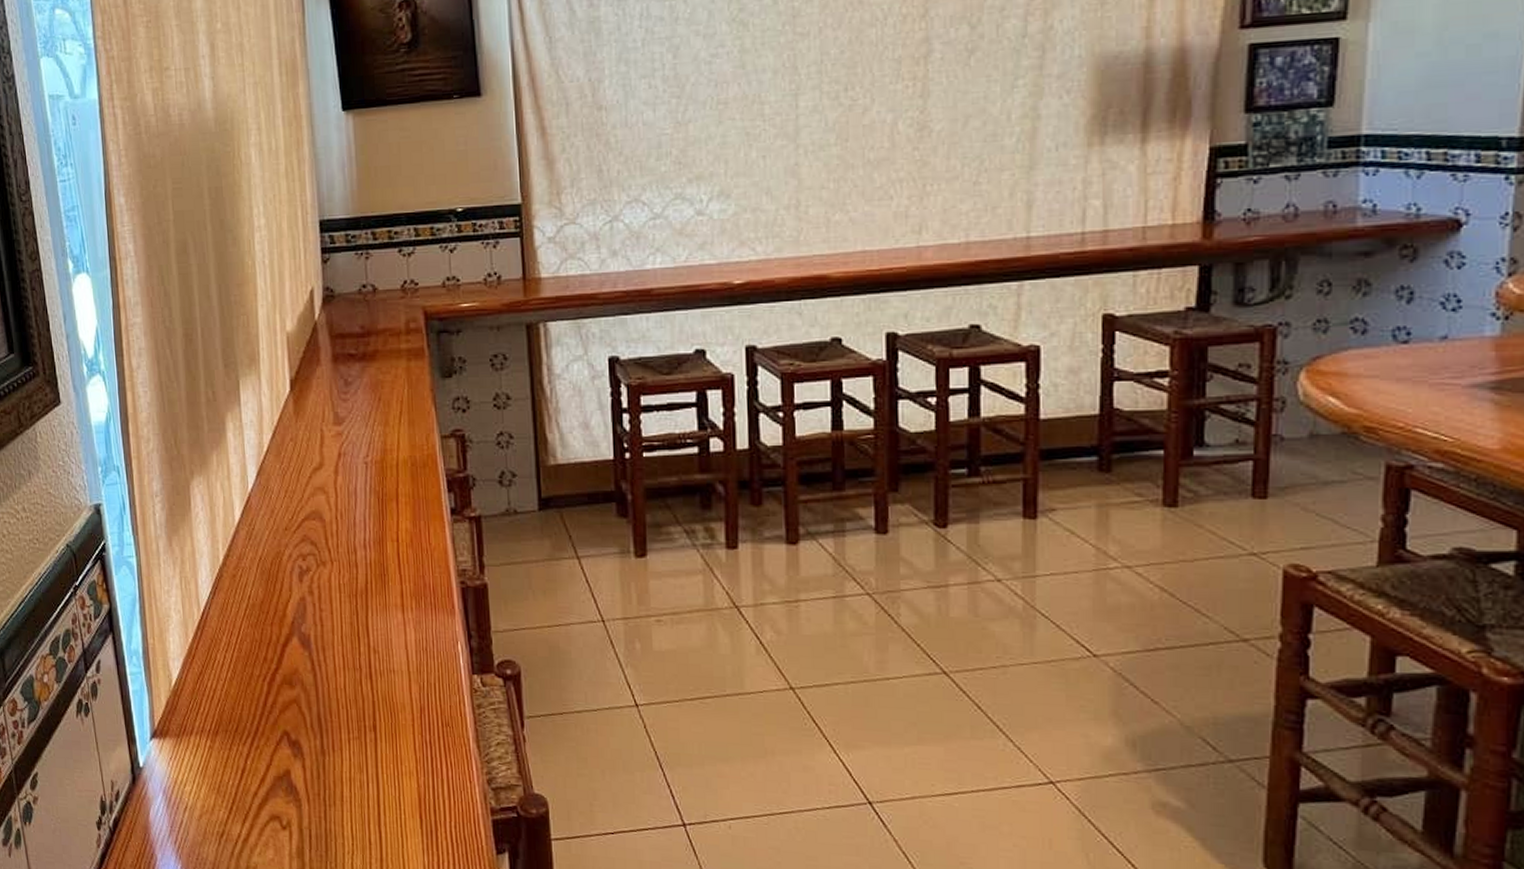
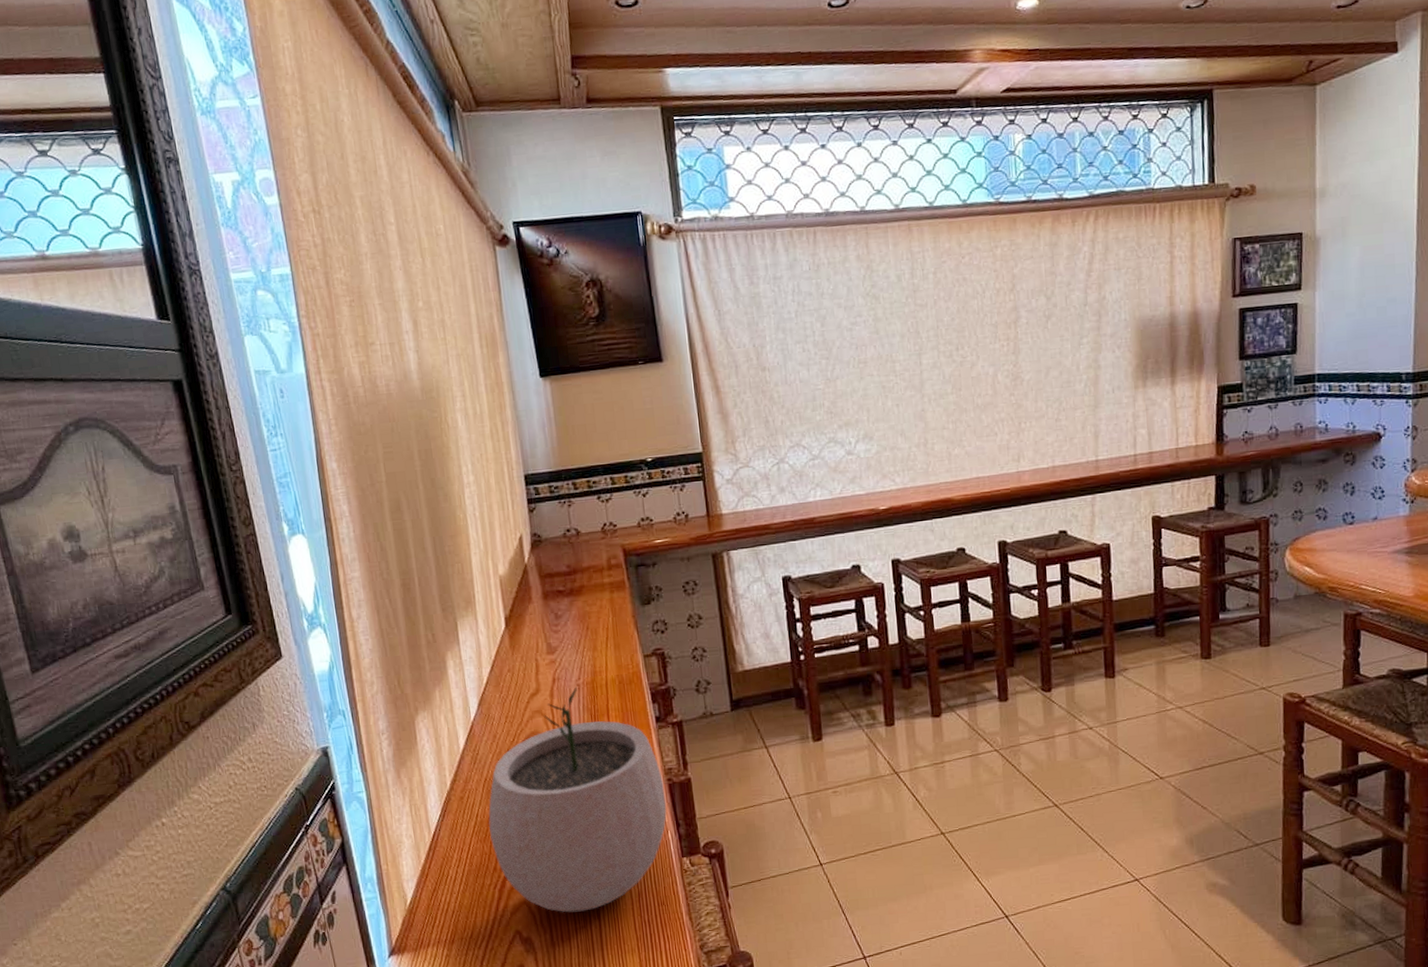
plant pot: none [260,465,458,721] -> present [488,687,667,913]

